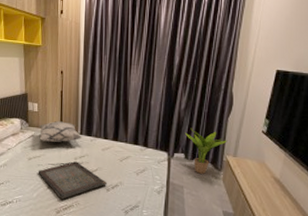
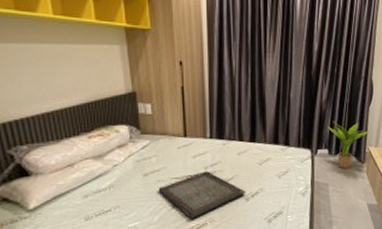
decorative pillow: present [39,121,81,142] -> none [155,124,211,151]

